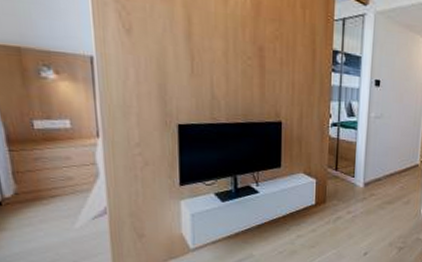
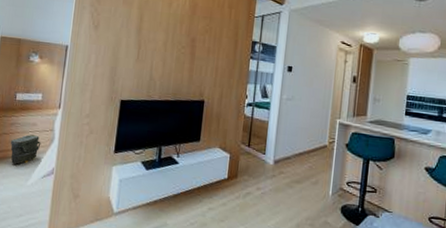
bag: none [40,170,83,206] -> present [10,134,41,165]

